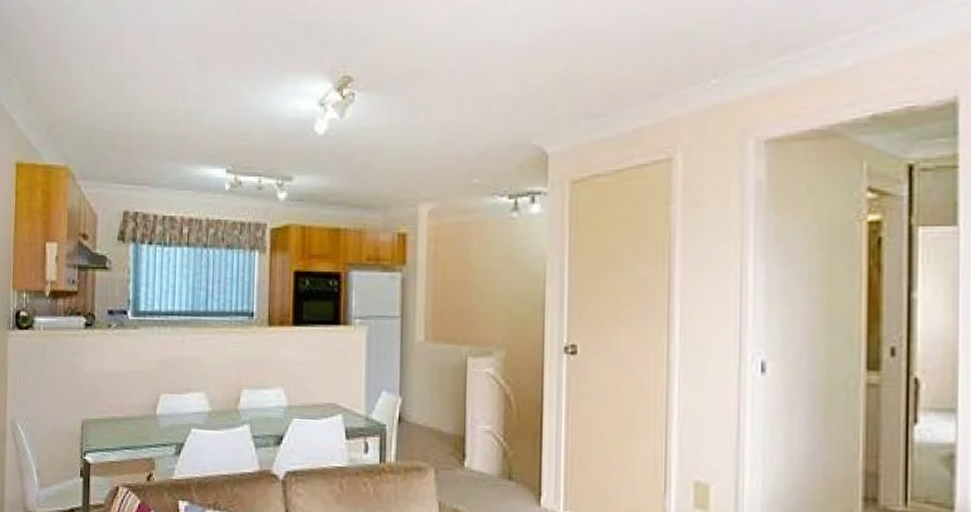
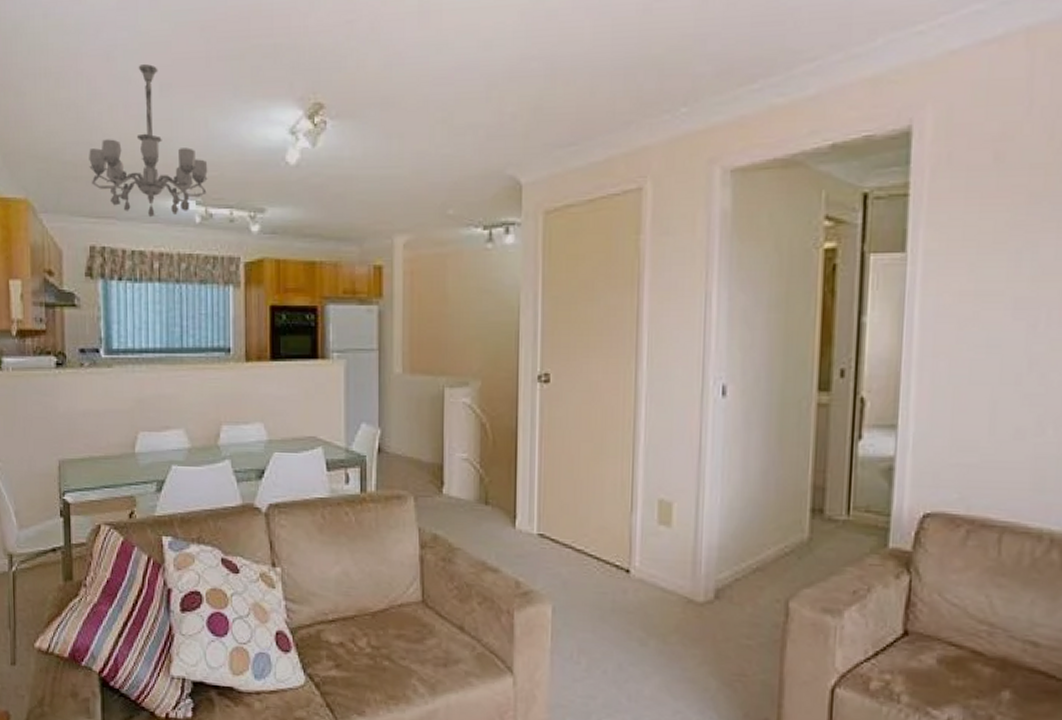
chandelier: none [127,41,239,185] -> present [89,64,208,218]

